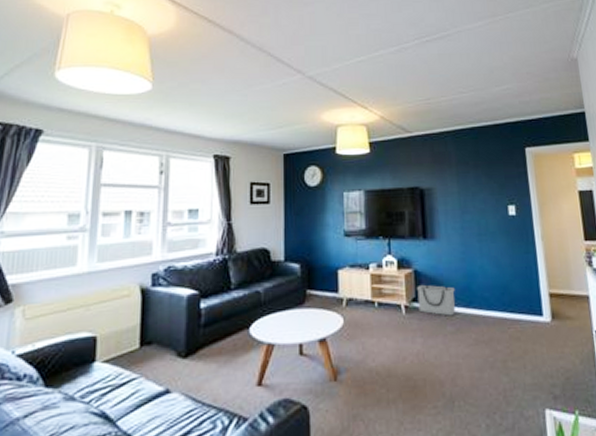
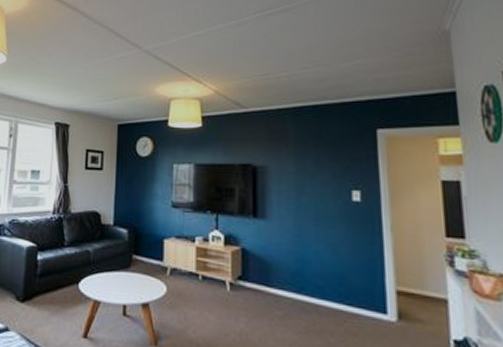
storage bin: present [417,284,455,316] -> none [244,263,285,300]

